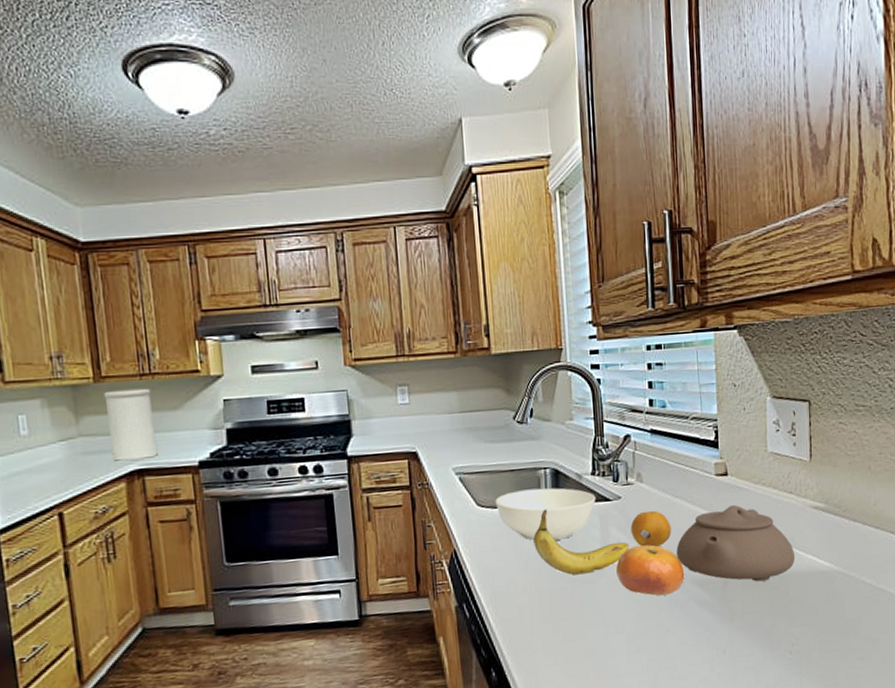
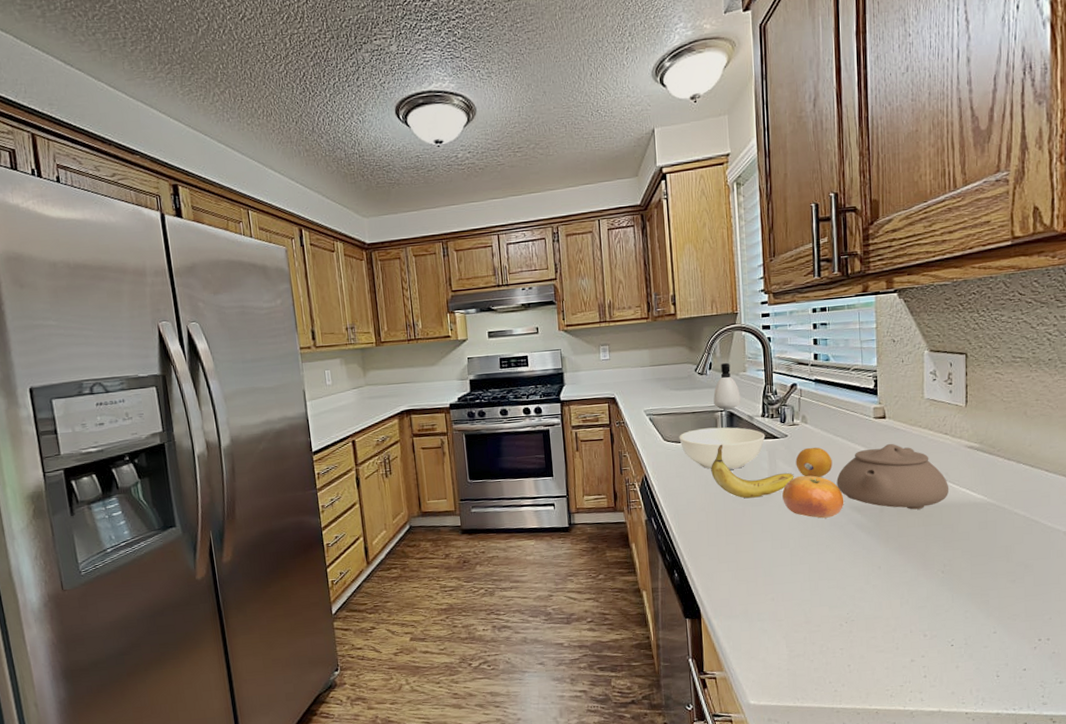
canister: present [104,388,158,462] -> none [383,350,421,404]
soap dispenser: none [535,408,567,467] -> present [713,362,741,410]

